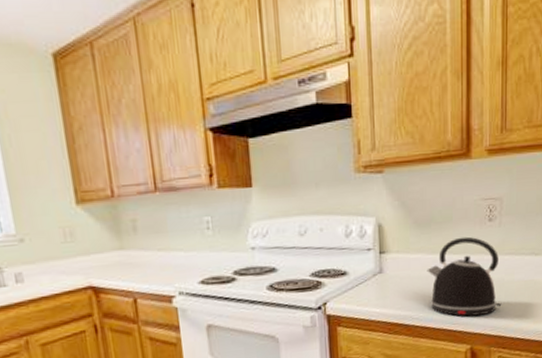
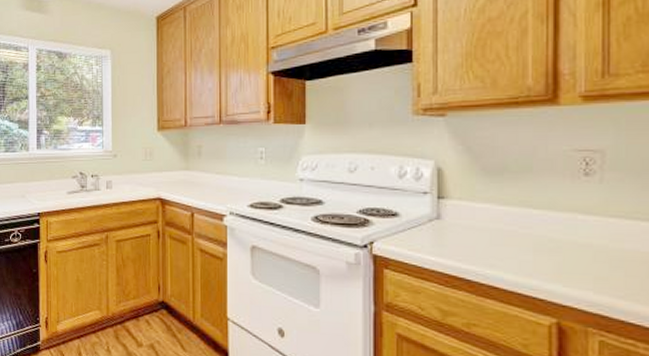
kettle: present [427,236,502,317] -> none [497,190,605,285]

